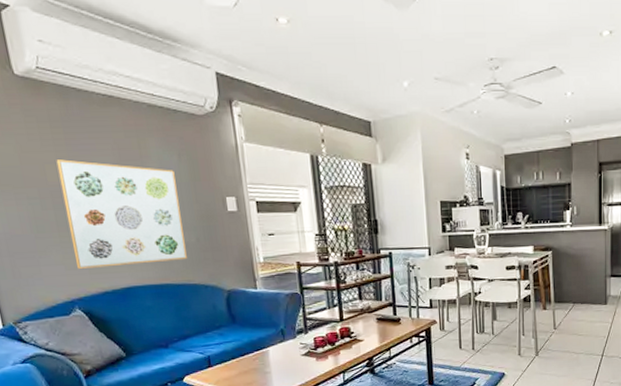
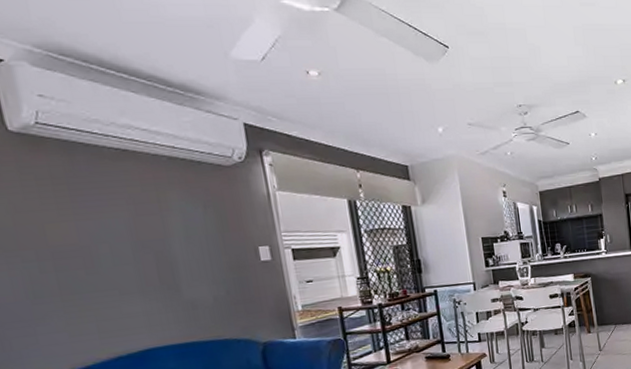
wall art: present [56,159,187,269] -> none [58,217,216,334]

